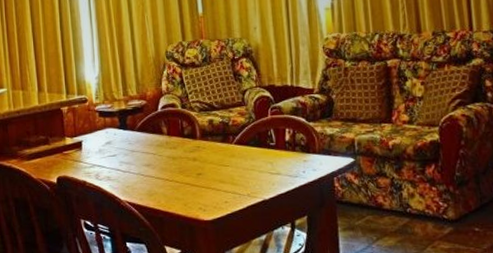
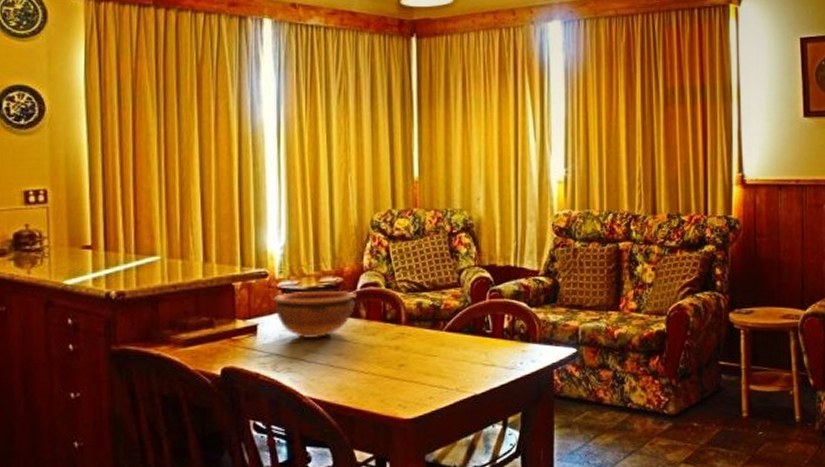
bowl: none [92,111,159,153] -> present [273,290,358,339]

